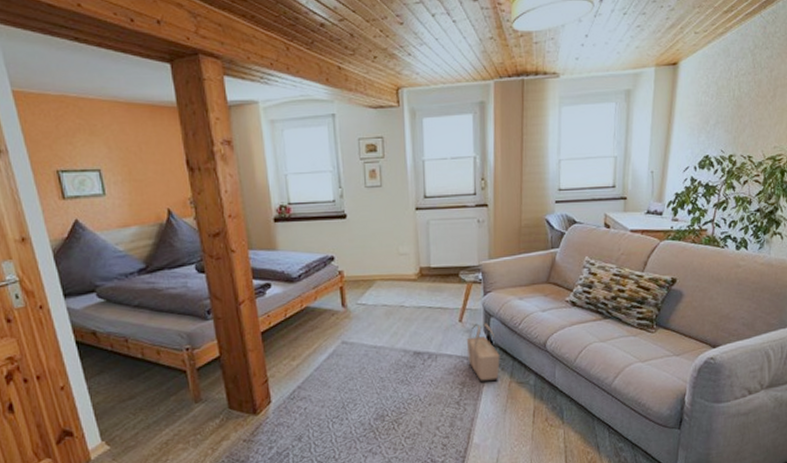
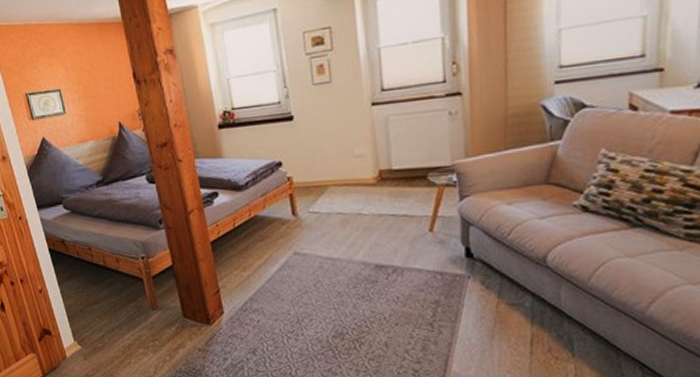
shopping bag: present [466,323,500,384] -> none [439,232,484,304]

